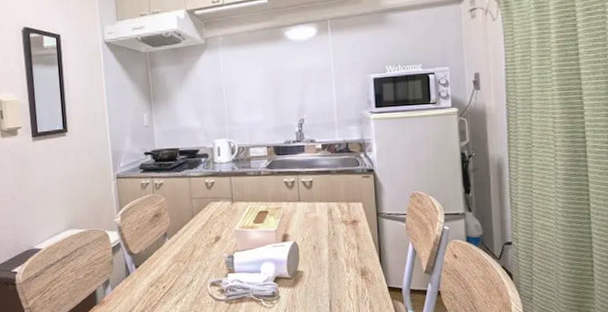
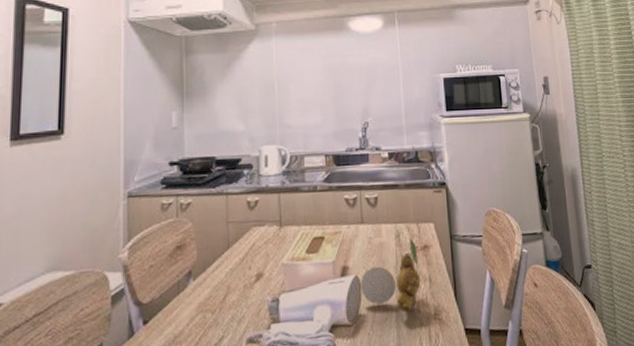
plant: none [298,209,350,272] -> present [360,232,421,313]

